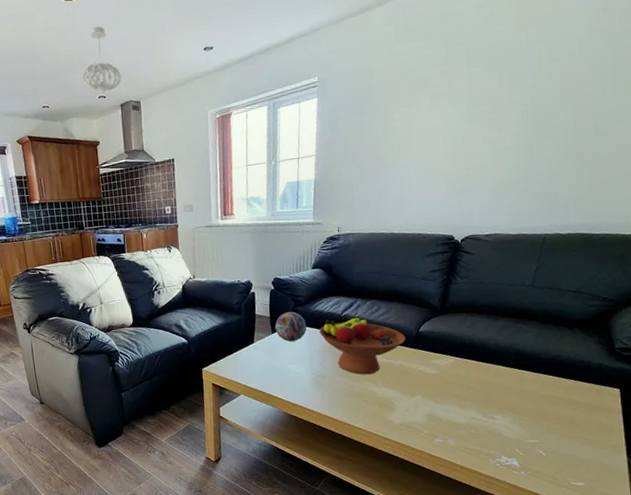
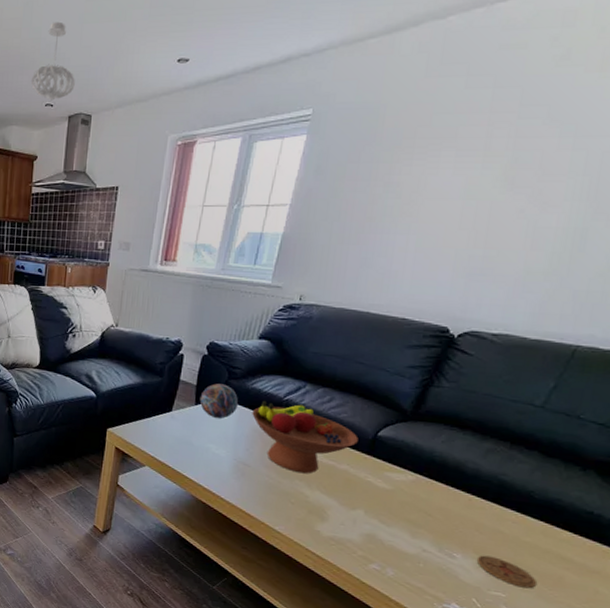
coaster: none [512,411,559,432] -> present [476,555,538,589]

